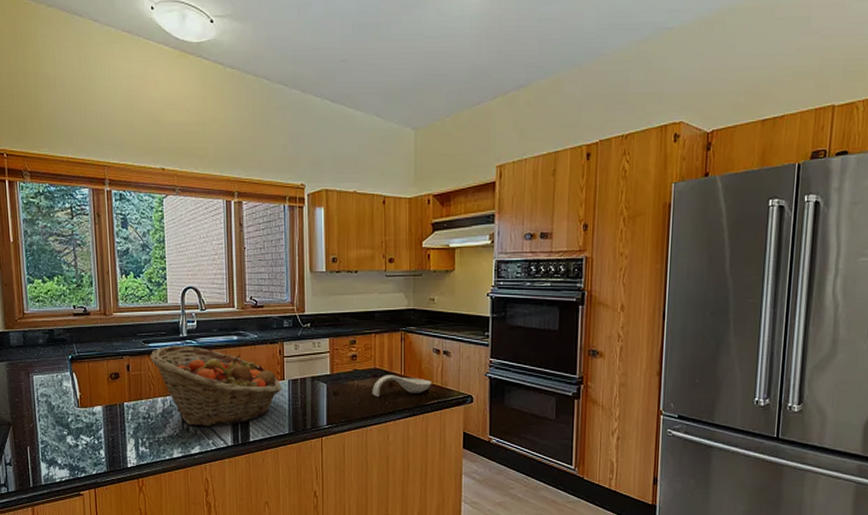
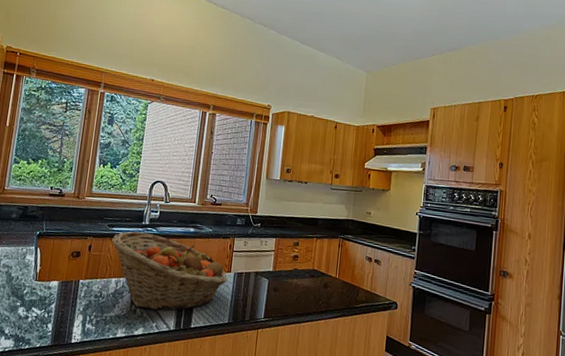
spoon rest: present [372,375,432,398] -> none [308,276,363,297]

